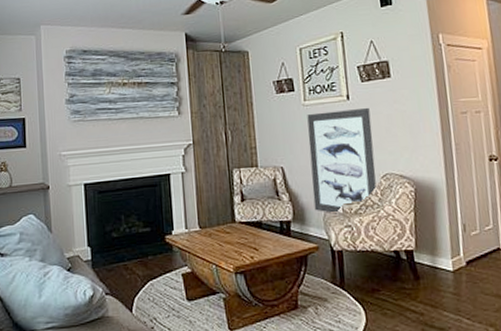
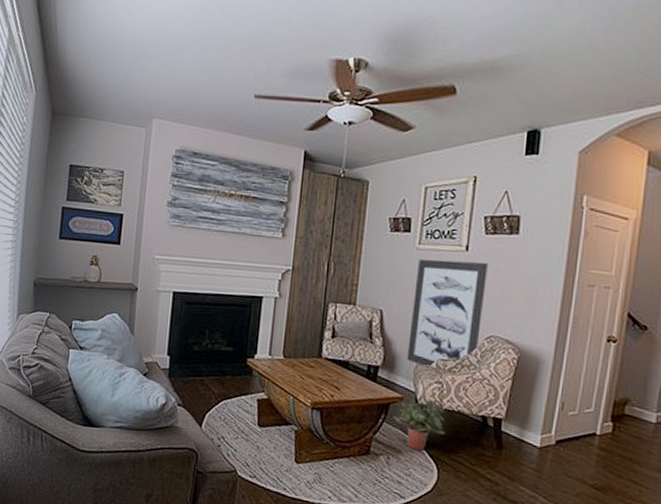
potted plant: none [313,244,365,296] -> present [394,400,446,451]

